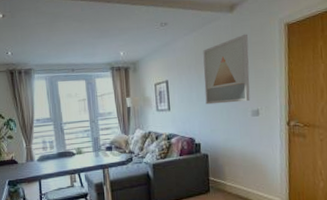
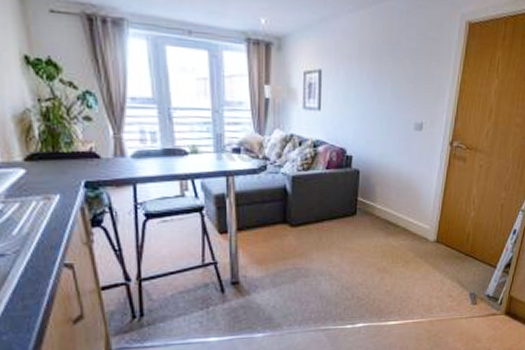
wall art: present [203,34,250,105] -> none [364,25,424,112]

